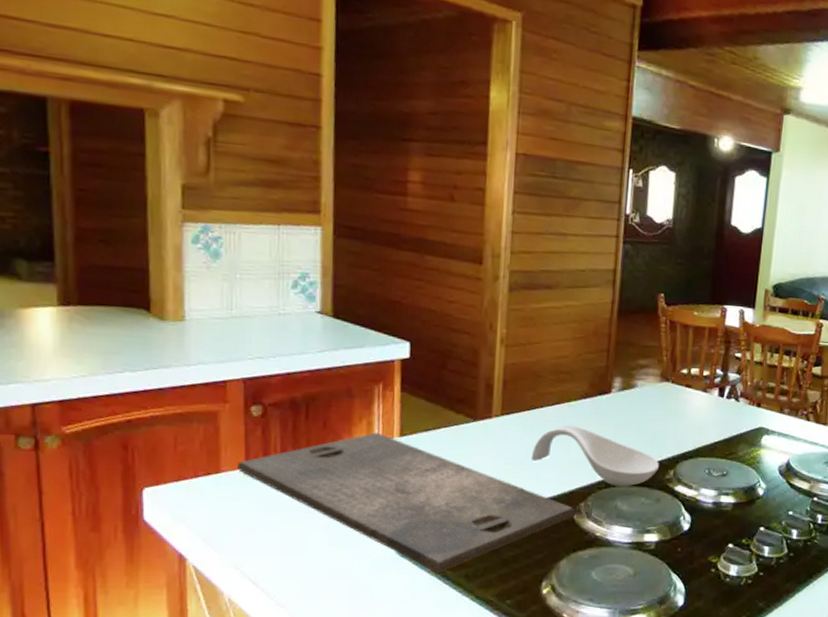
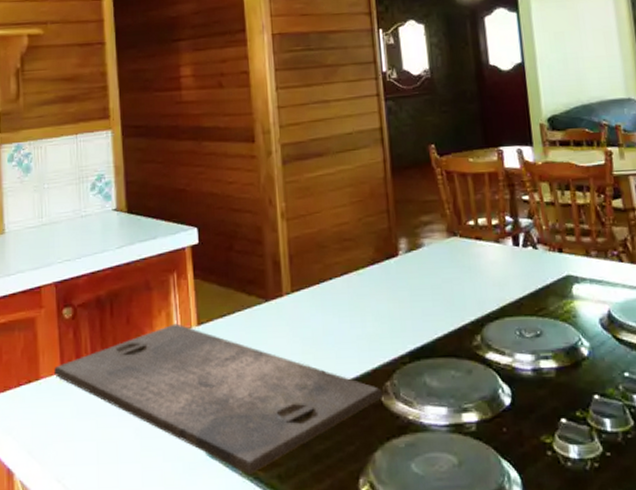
spoon rest: present [531,425,659,487] -> none [327,295,464,360]

